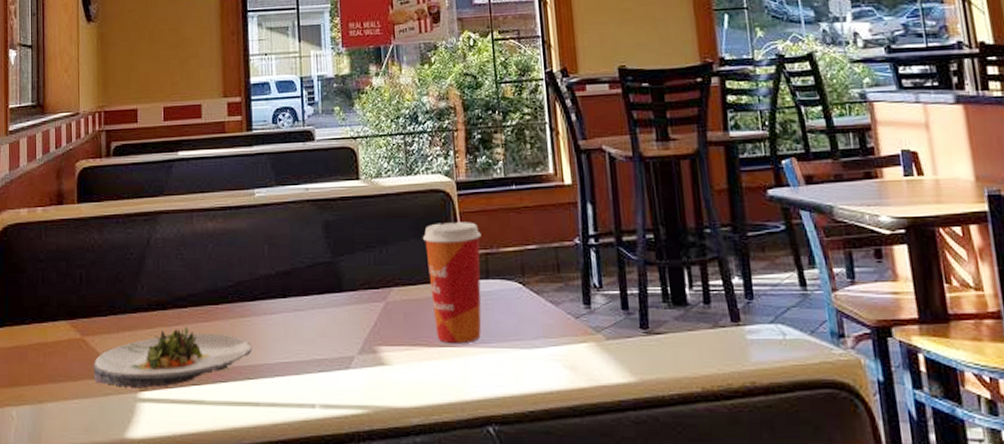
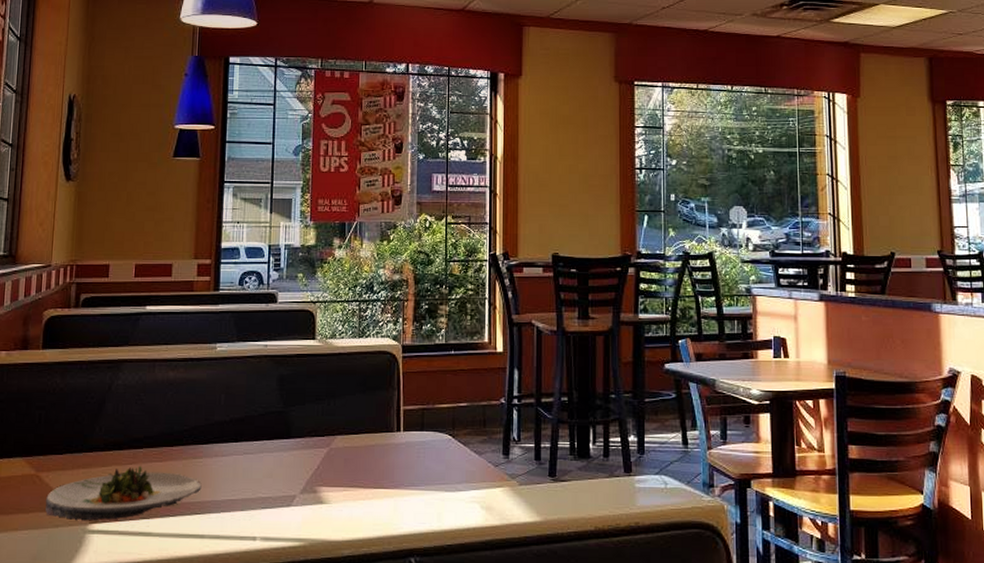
paper cup: present [423,222,482,344] -> none [368,380,420,486]

